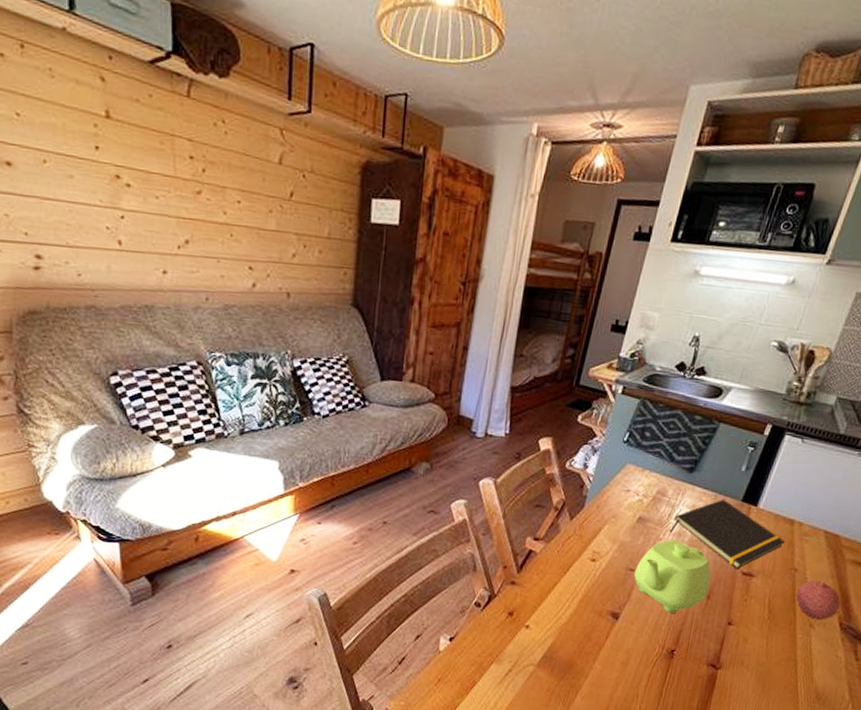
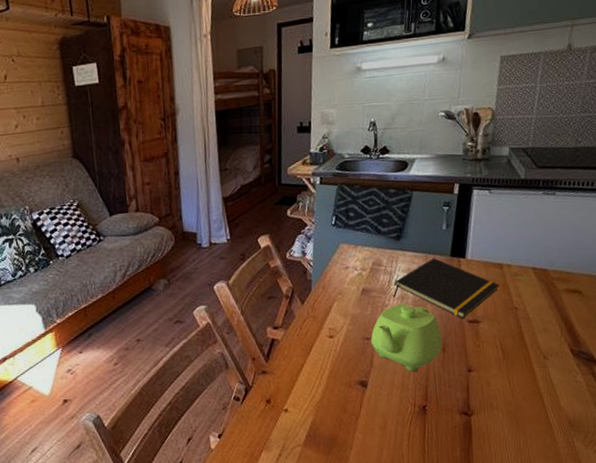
fruit: present [796,580,841,620] -> none [523,314,566,352]

